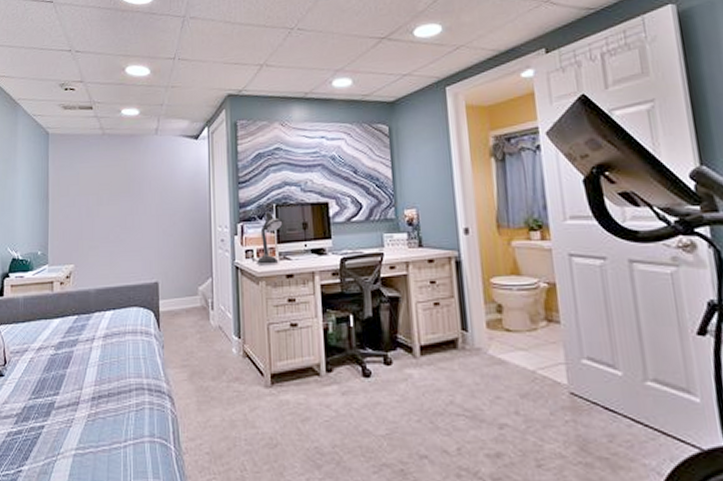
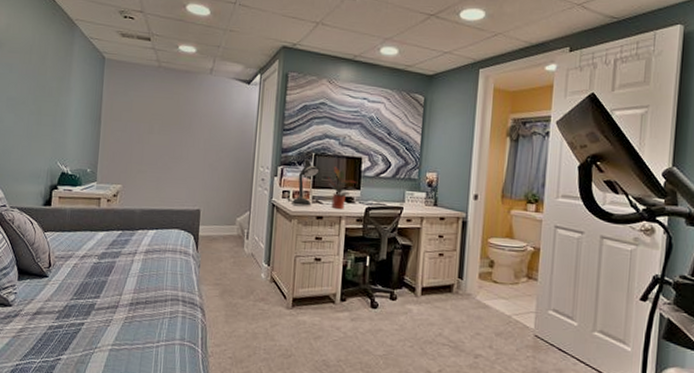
potted plant: none [292,216,327,264] -> present [327,167,357,210]

